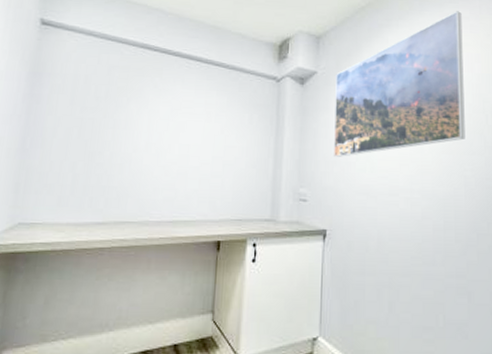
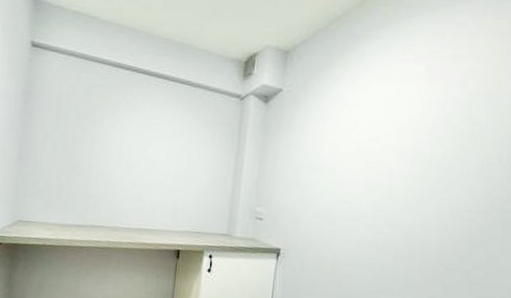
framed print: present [334,11,465,157] -> none [294,16,460,179]

